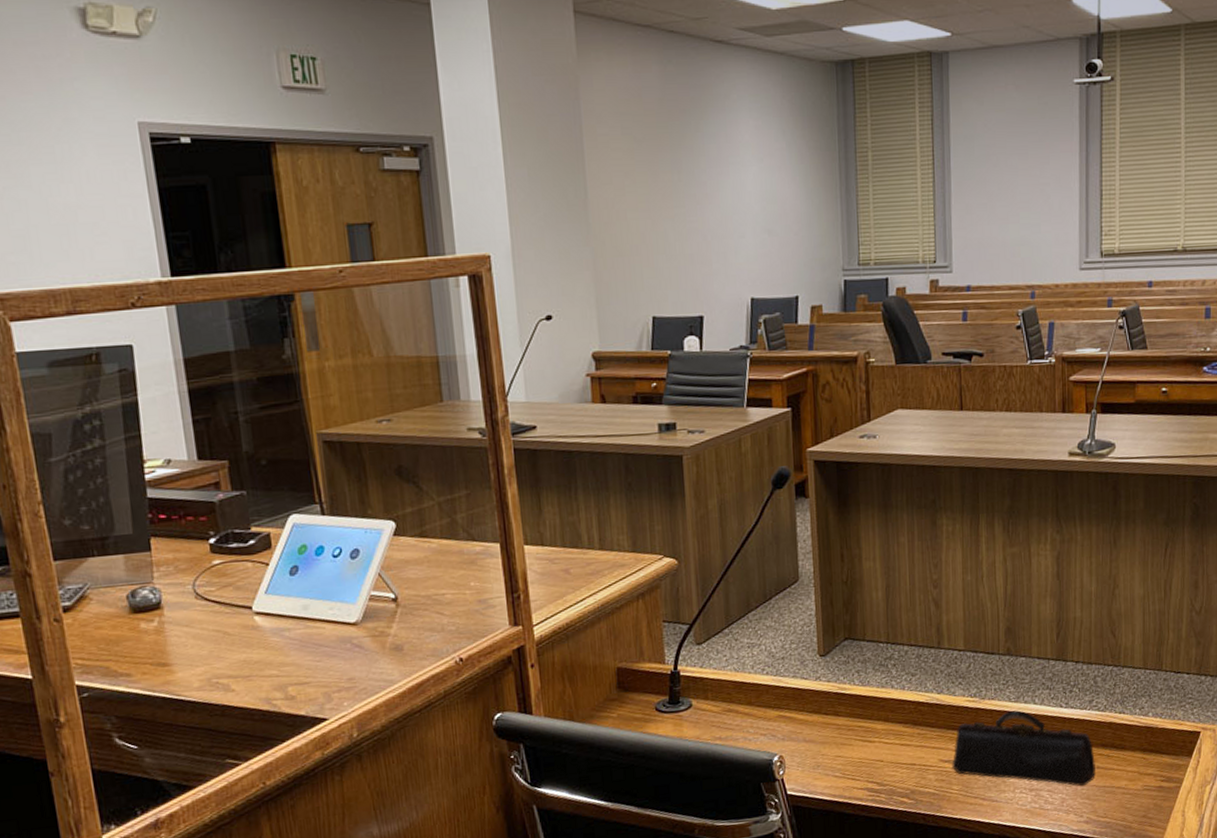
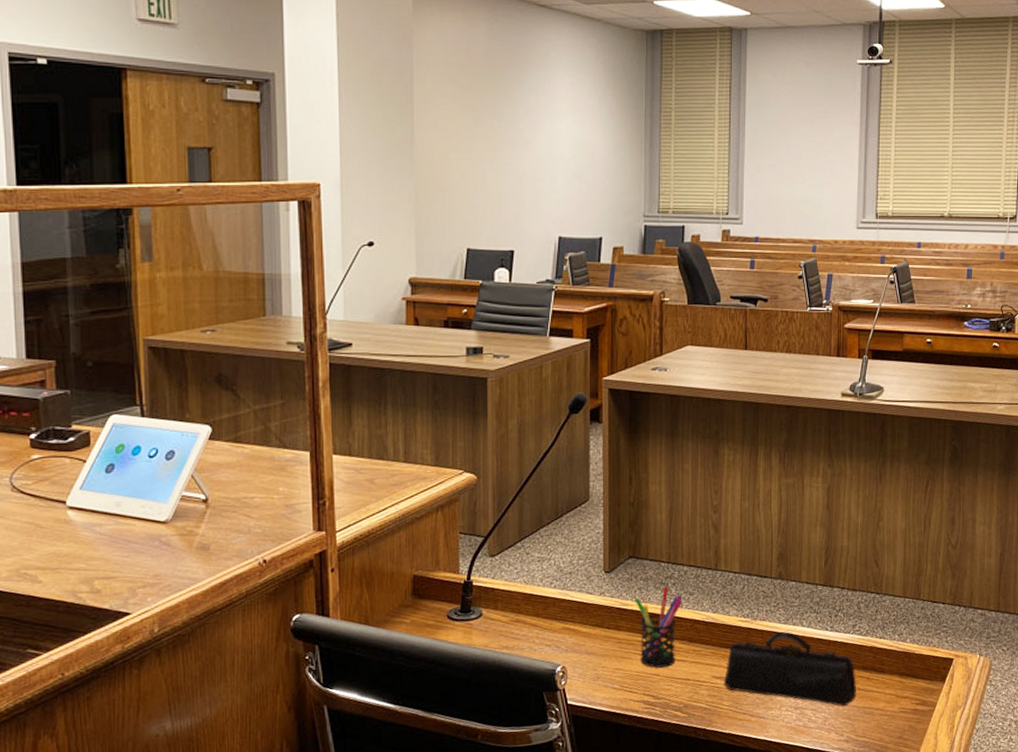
pen holder: none [853,668,904,754] -> present [635,586,683,668]

